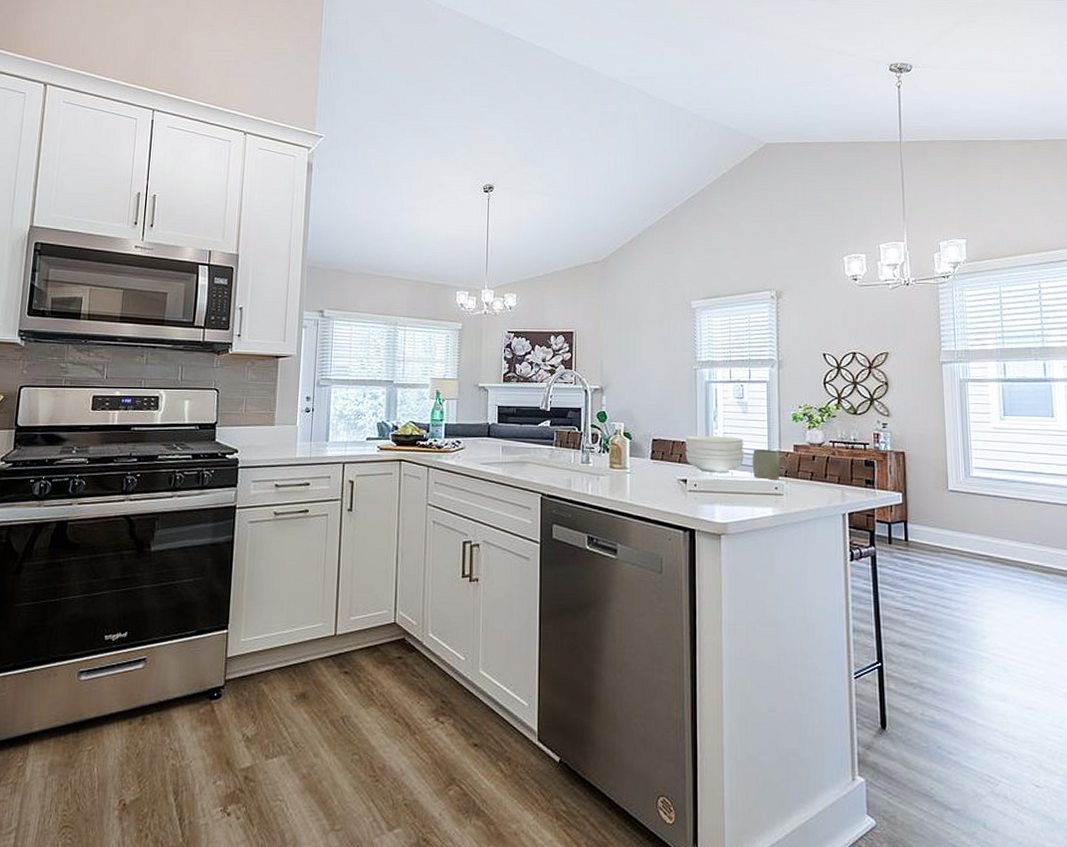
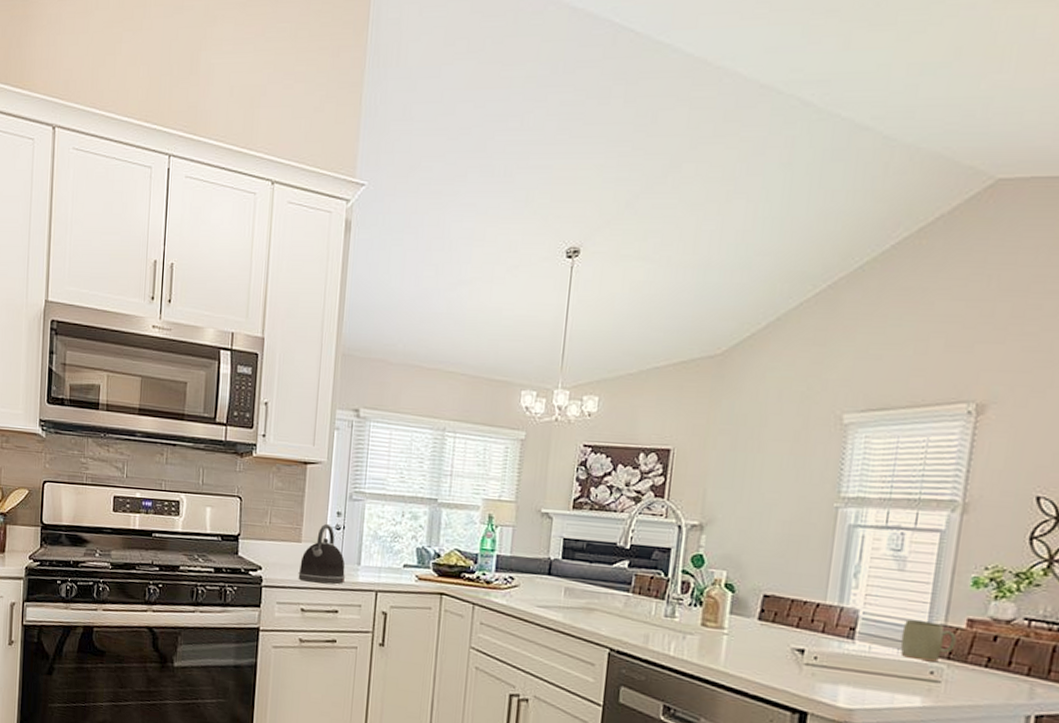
kettle: none [272,407,316,460] -> present [298,523,346,584]
bowl: present [685,435,744,473] -> none [806,594,895,646]

